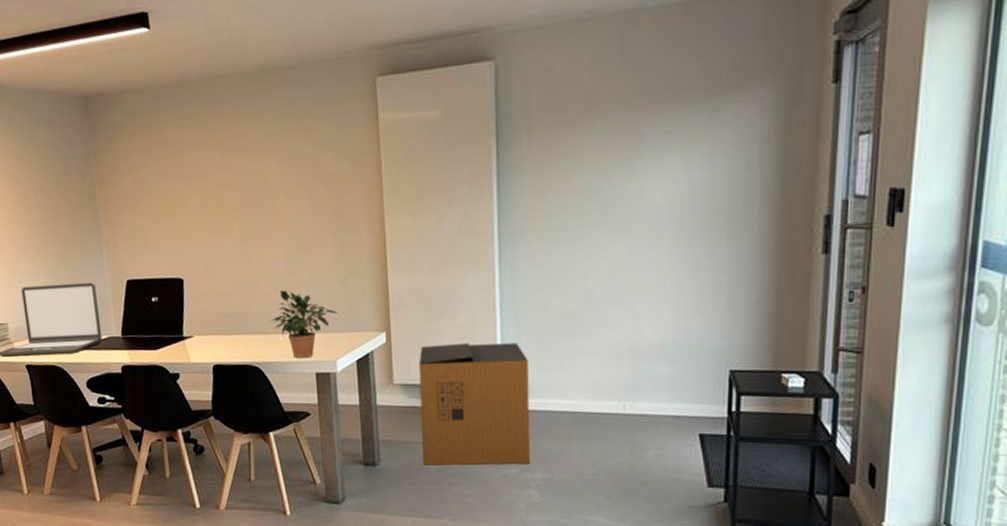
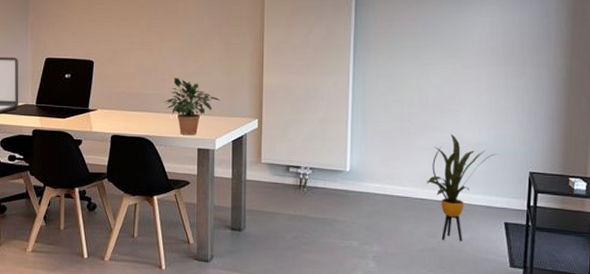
box: present [418,342,530,466] -> none [281,133,372,239]
house plant: none [597,331,687,461] -> present [426,134,497,242]

